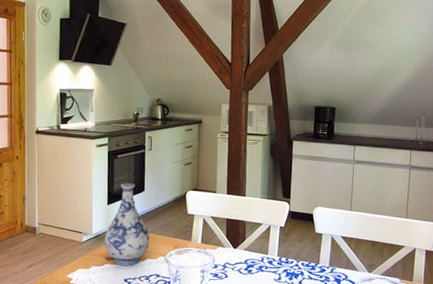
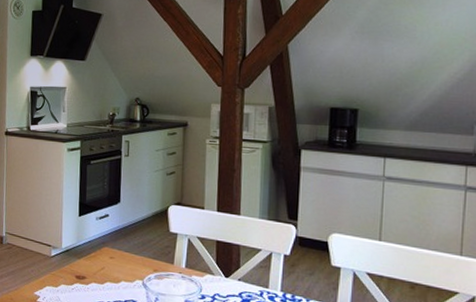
vase: present [104,183,150,265] -> none [74,192,126,288]

